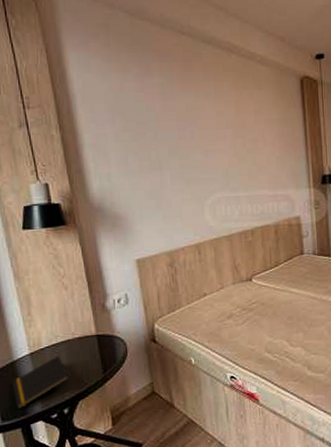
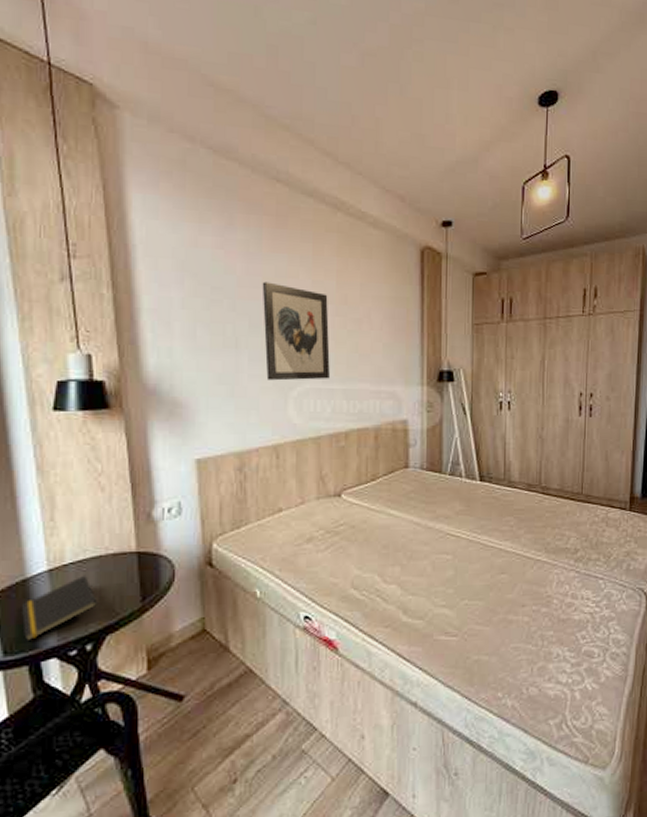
wall art: none [176,115,236,193] -> present [262,281,330,381]

